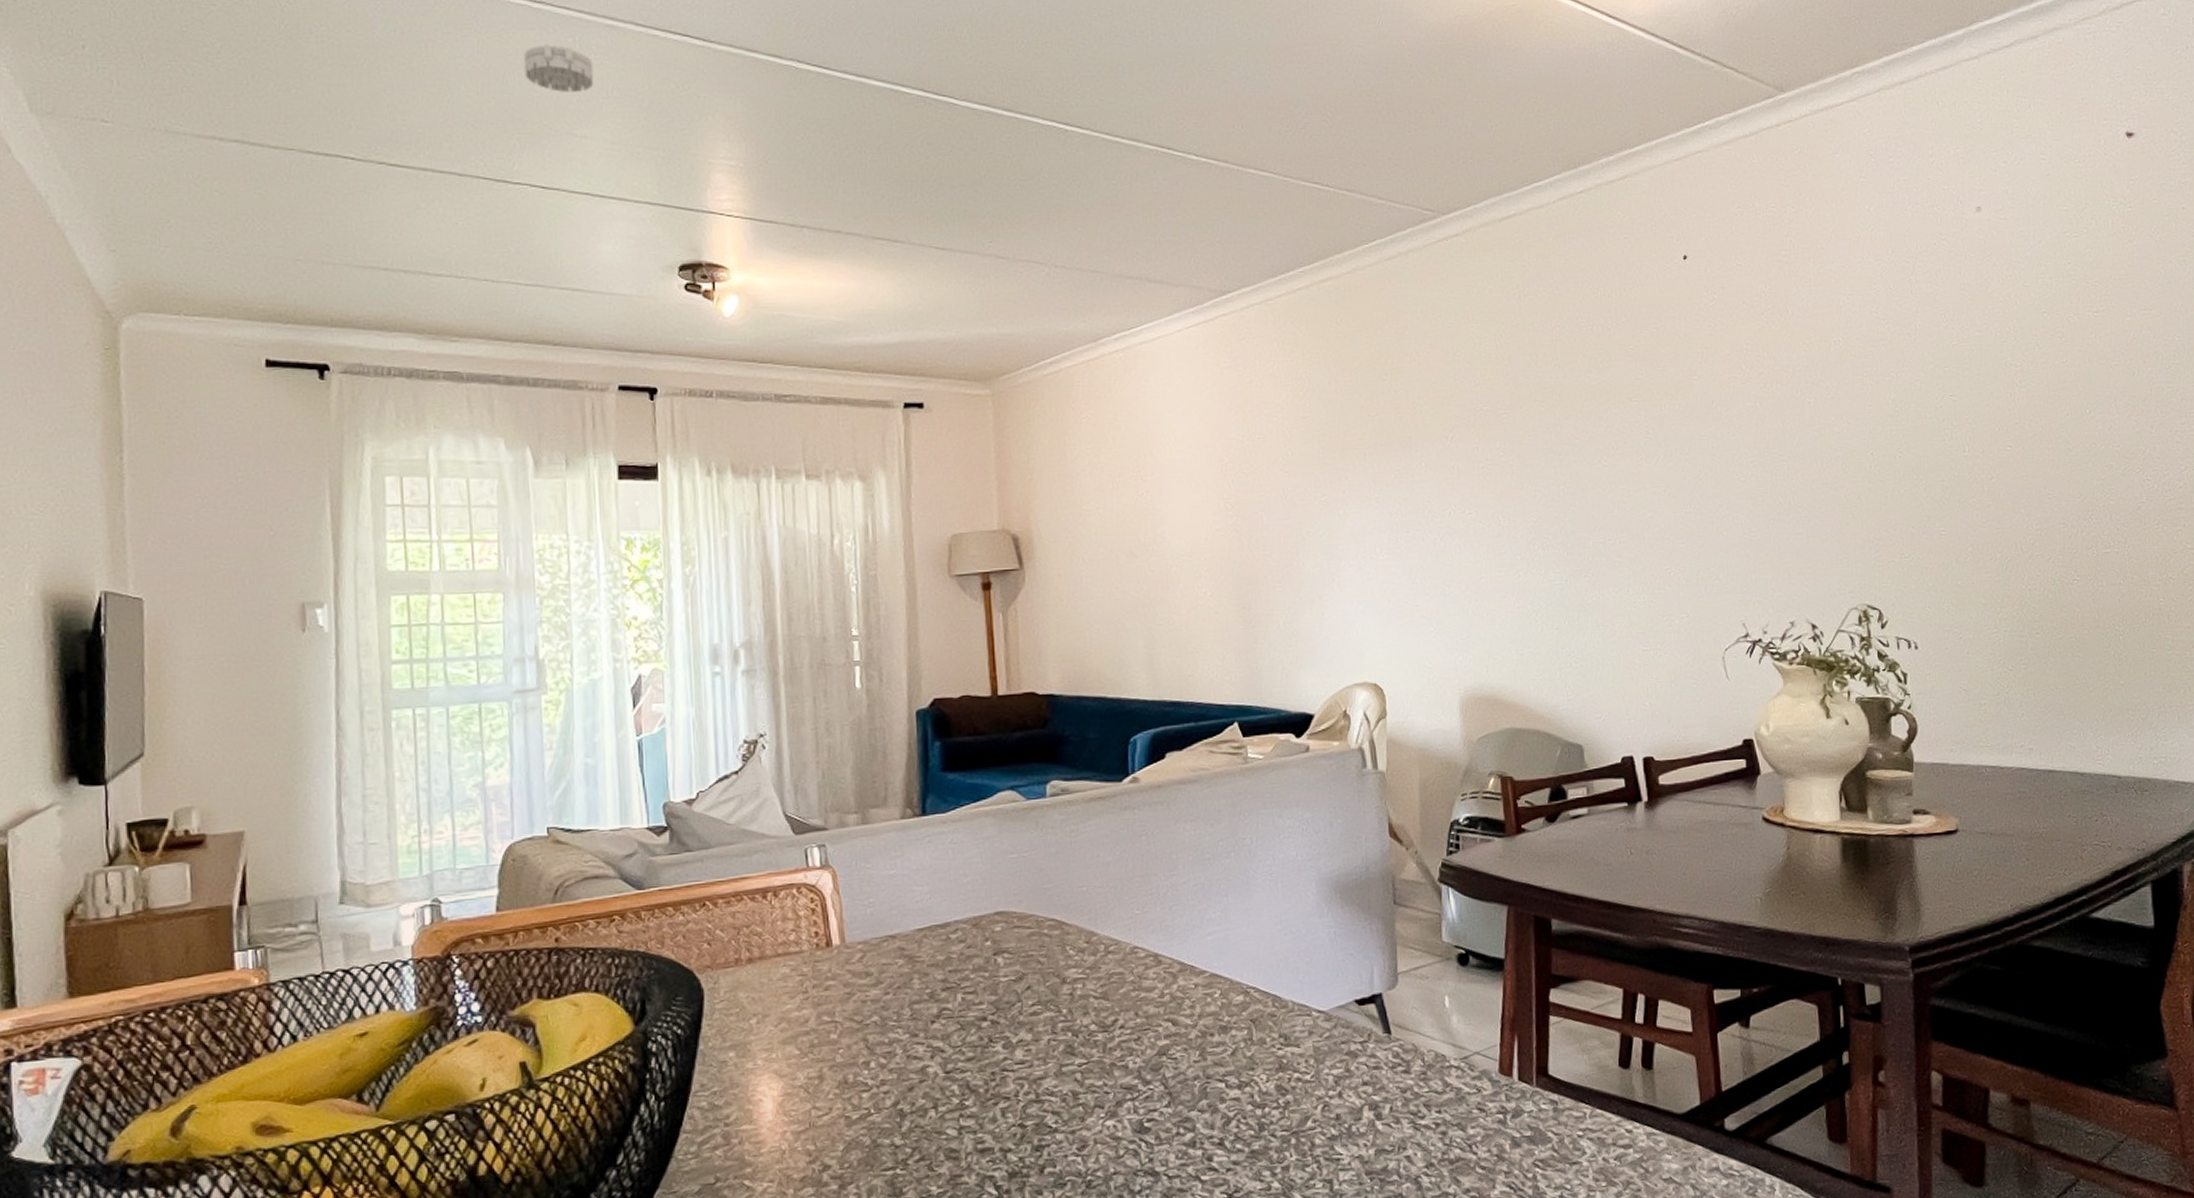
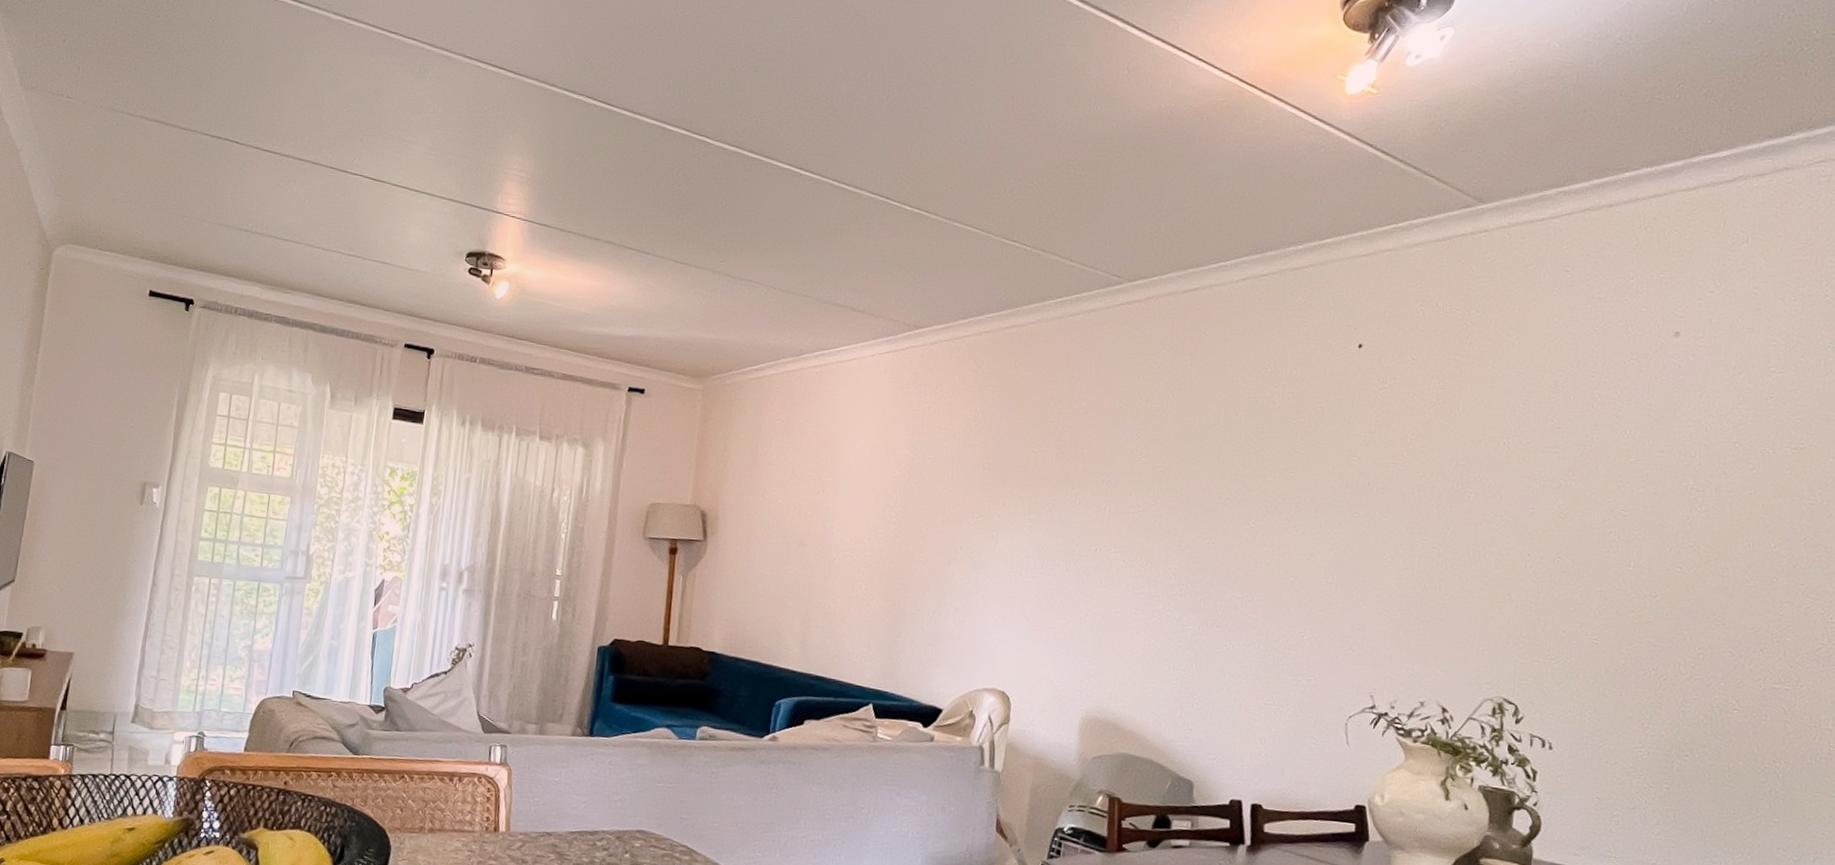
smoke detector: present [524,44,594,92] -> none [374,66,427,107]

